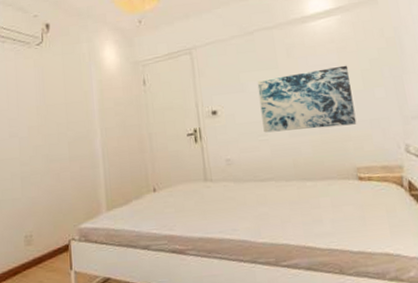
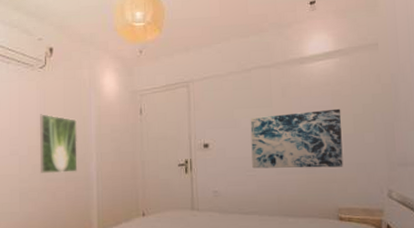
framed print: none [39,92,82,154] -> present [40,114,78,174]

